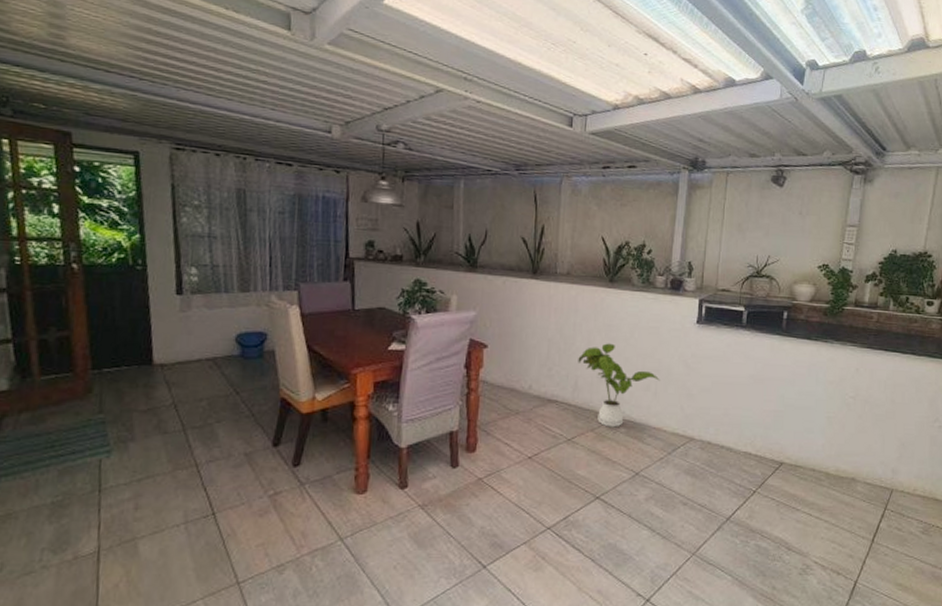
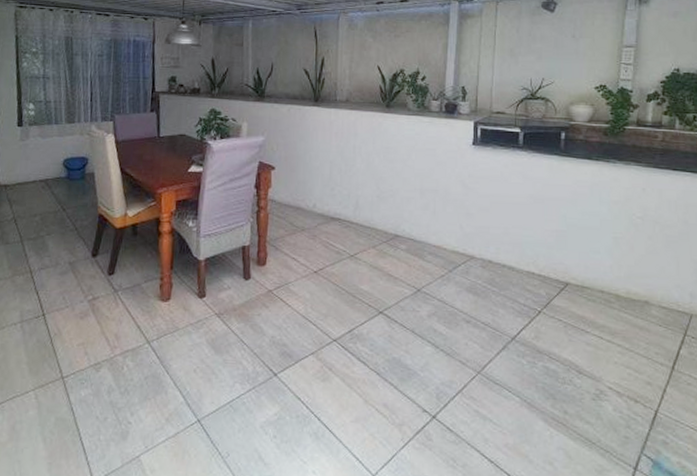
house plant: present [578,343,660,428] -> none [358,164,438,245]

